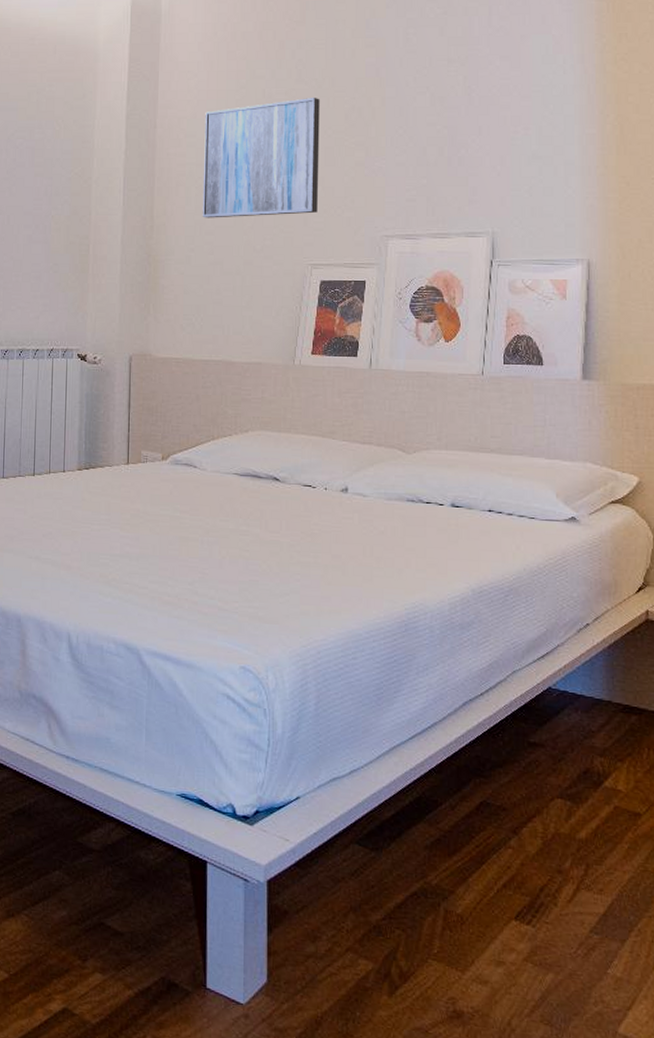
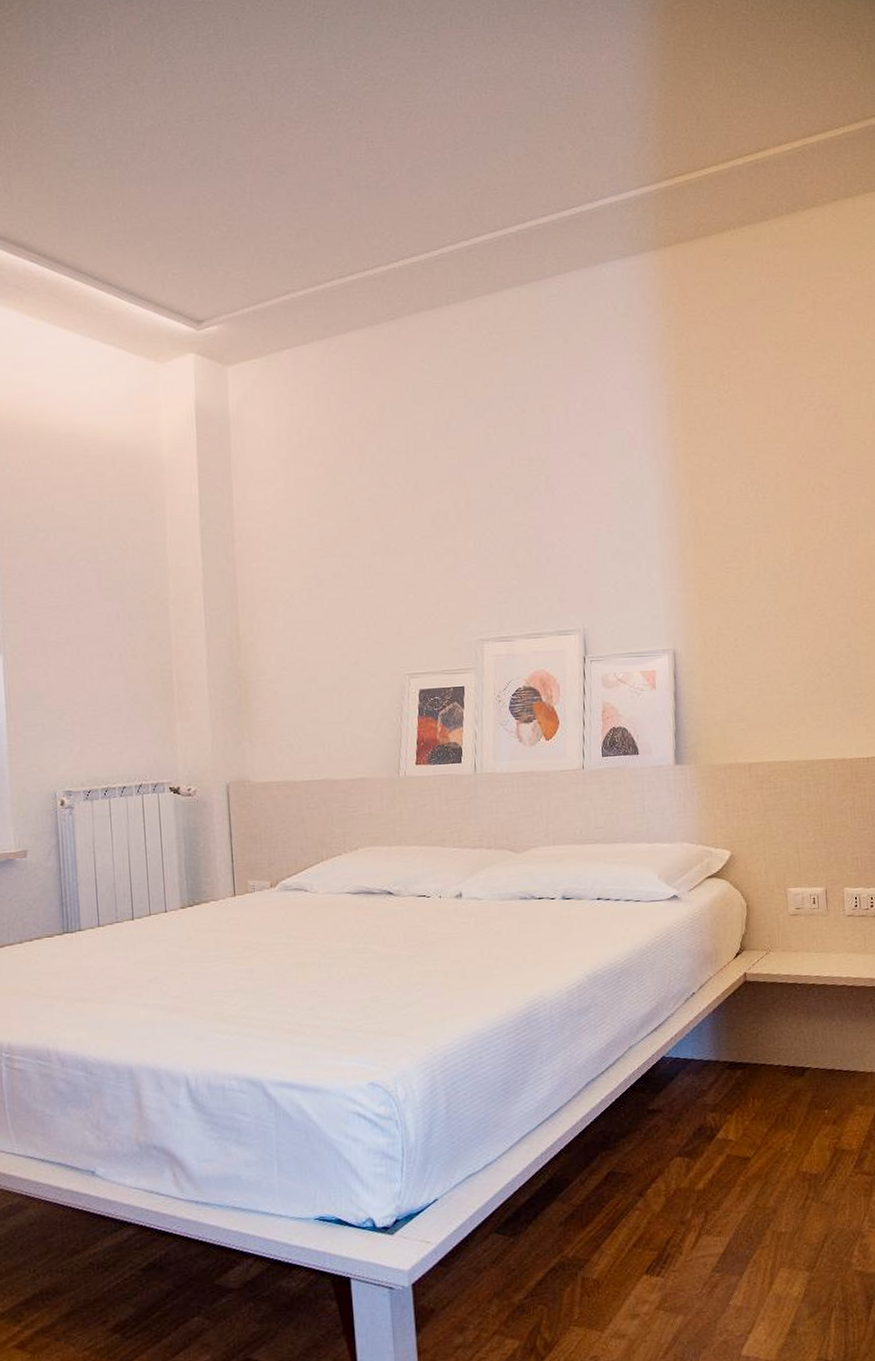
wall art: present [202,97,320,218] -> none [286,502,411,634]

